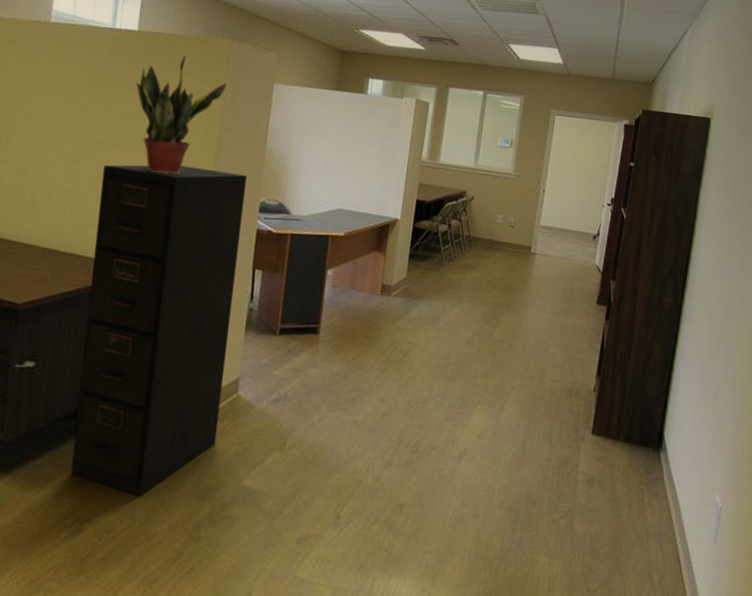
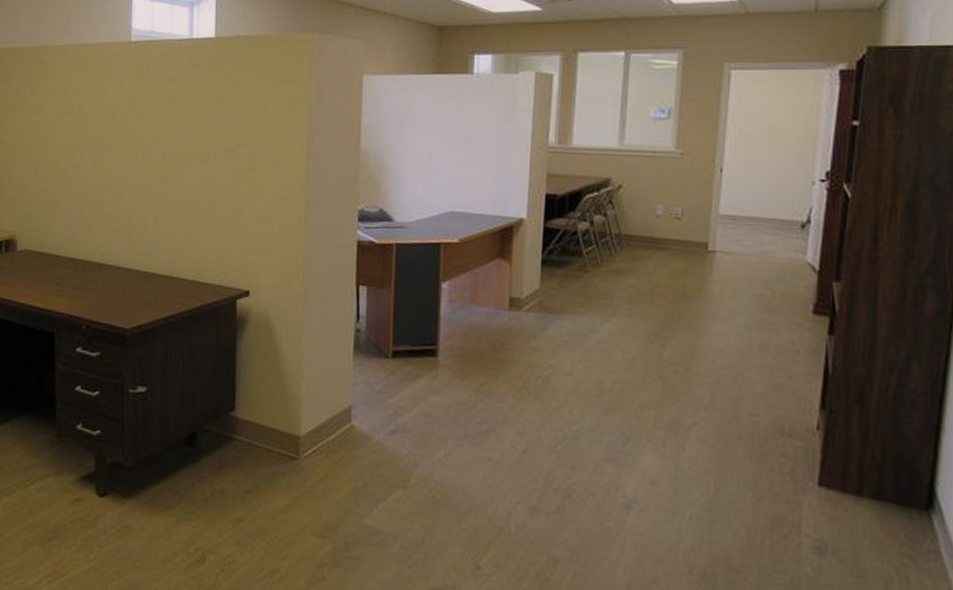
filing cabinet: present [70,164,247,496] -> none [189,176,342,529]
potted plant: present [135,55,227,175] -> none [217,56,312,187]

